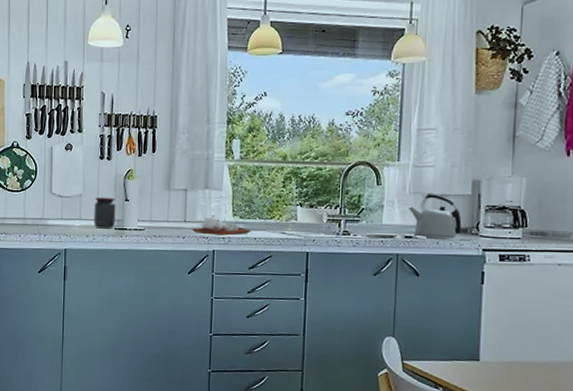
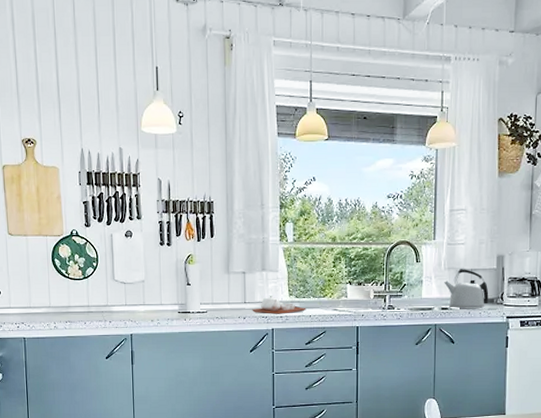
jar: present [94,197,116,229] -> none [157,282,179,313]

